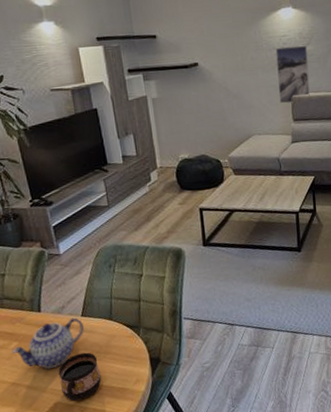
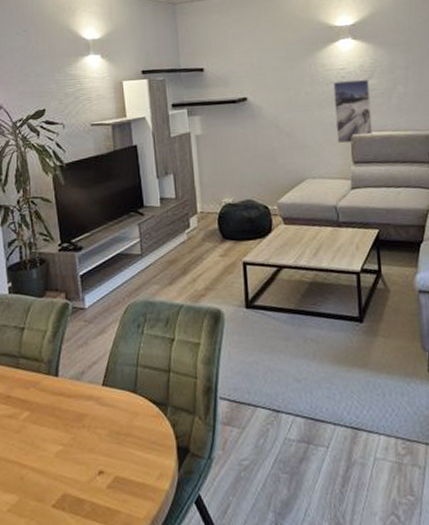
teapot: present [12,317,84,369] -> none [22,386,104,449]
cup: present [58,352,102,402] -> none [70,432,119,495]

